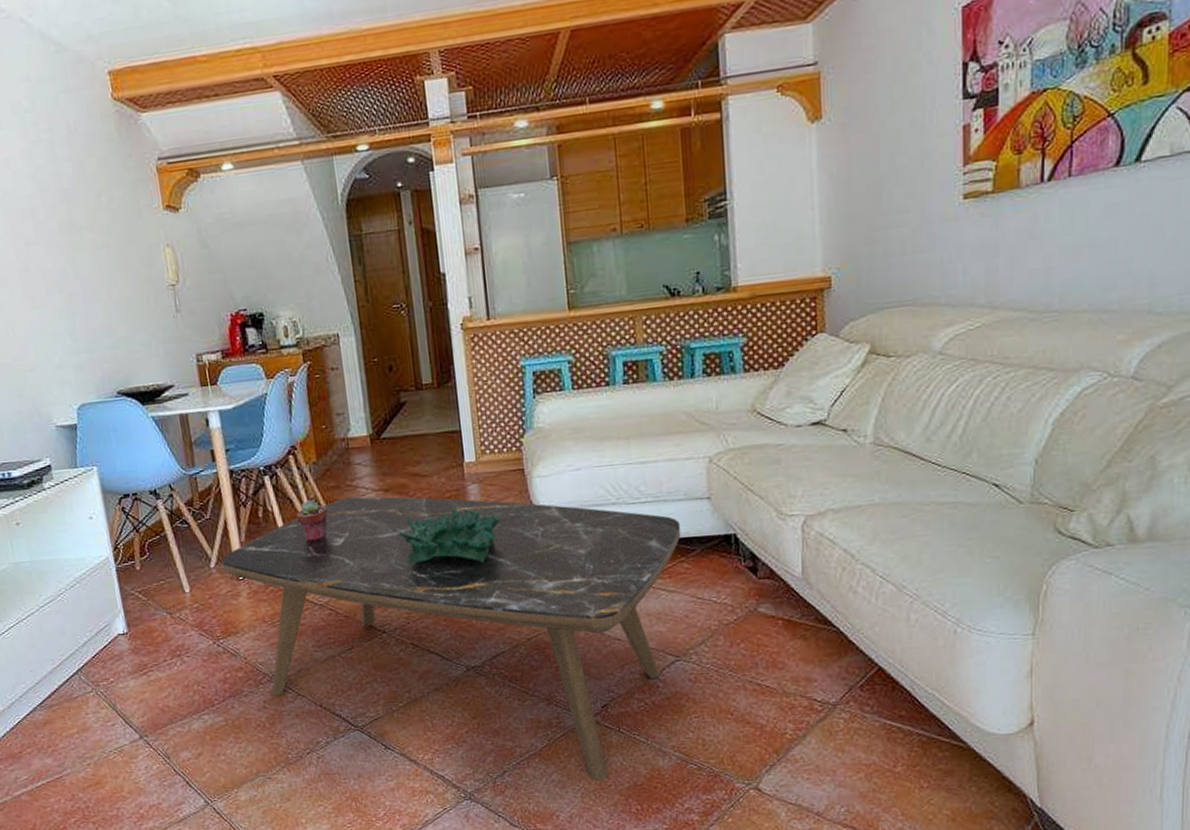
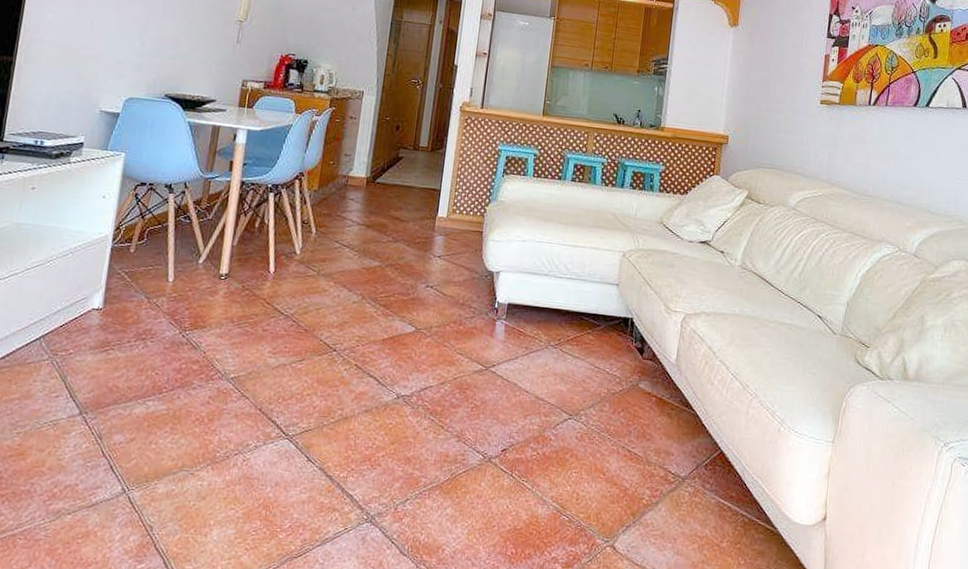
coffee table: present [222,496,681,781] -> none [209,225,593,521]
potted succulent: present [296,499,328,542] -> none [287,221,315,258]
decorative bowl: present [399,508,500,564] -> none [369,253,454,304]

